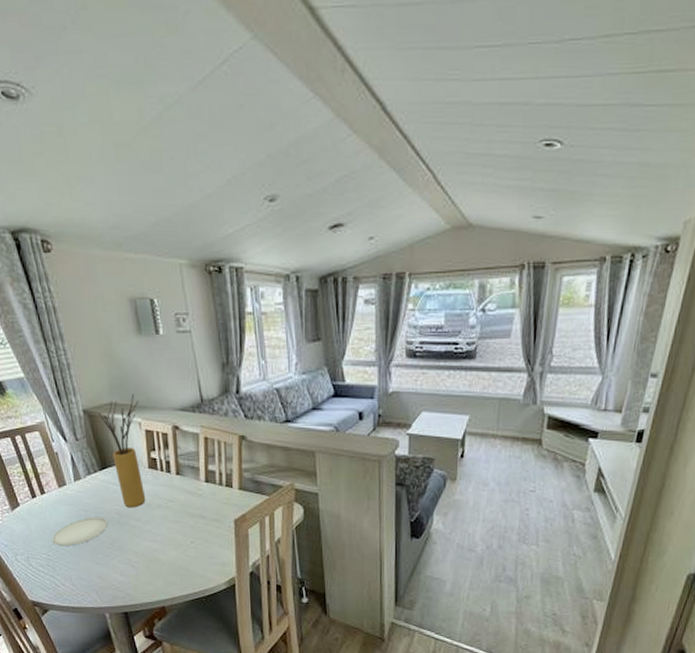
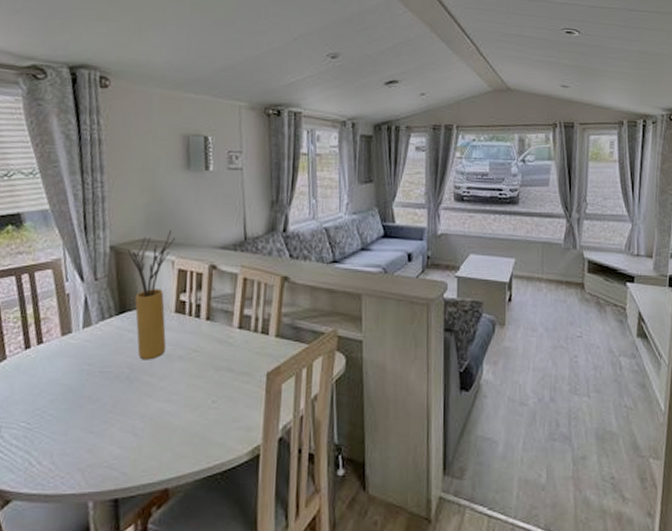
plate: present [52,517,108,546] -> none [38,372,114,410]

